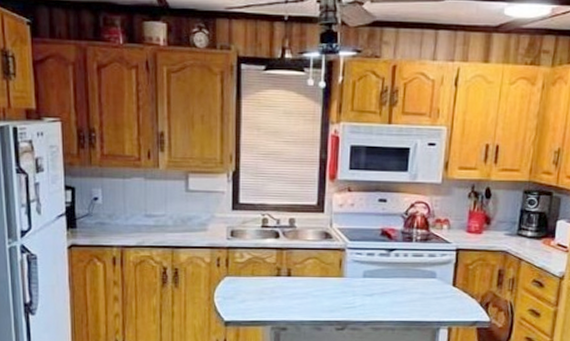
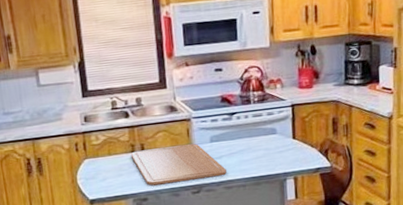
chopping board: none [275,275,376,316] -> present [130,144,227,186]

